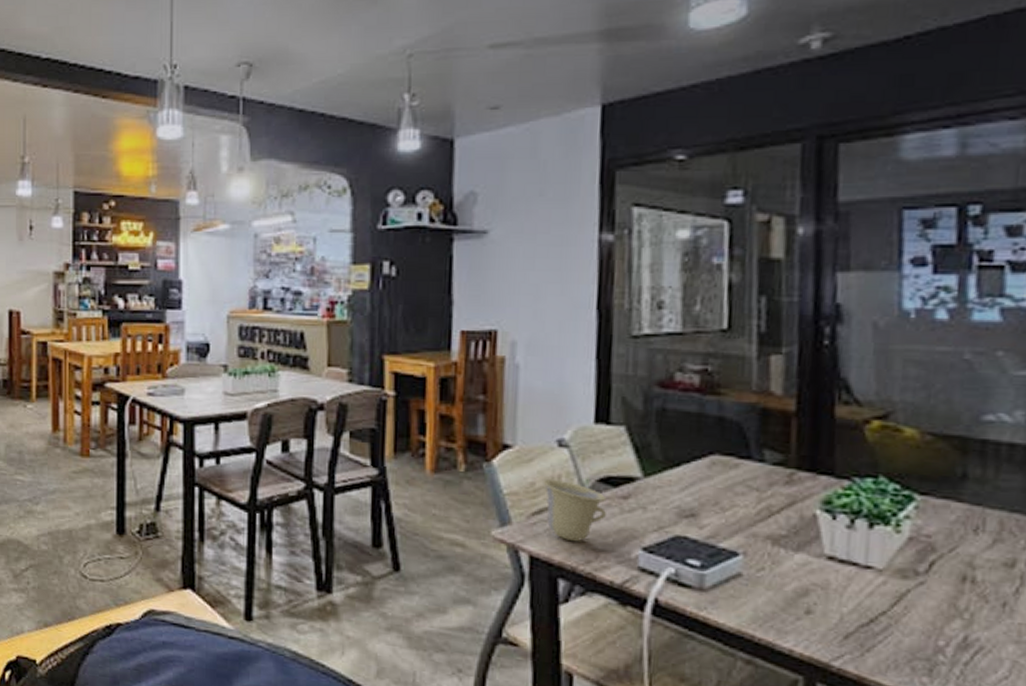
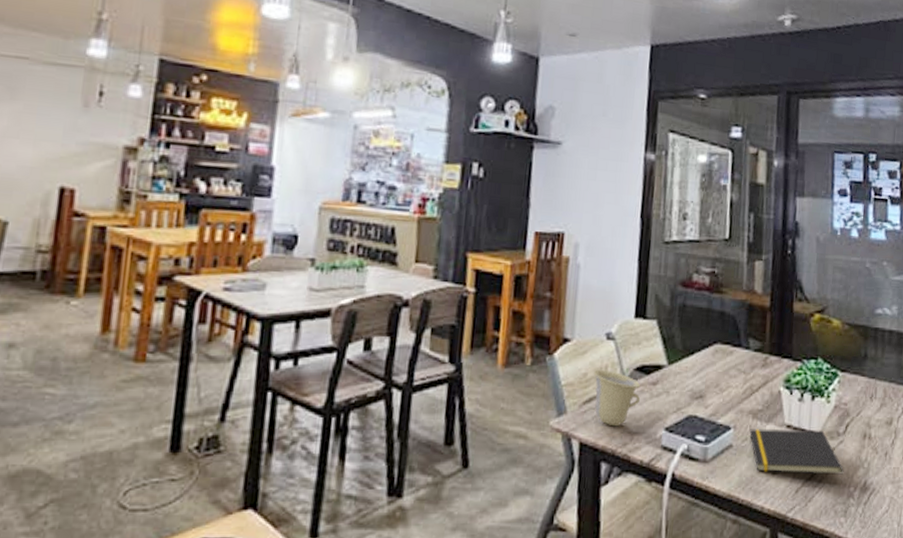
notepad: none [767,557,927,624] -> present [749,429,844,475]

